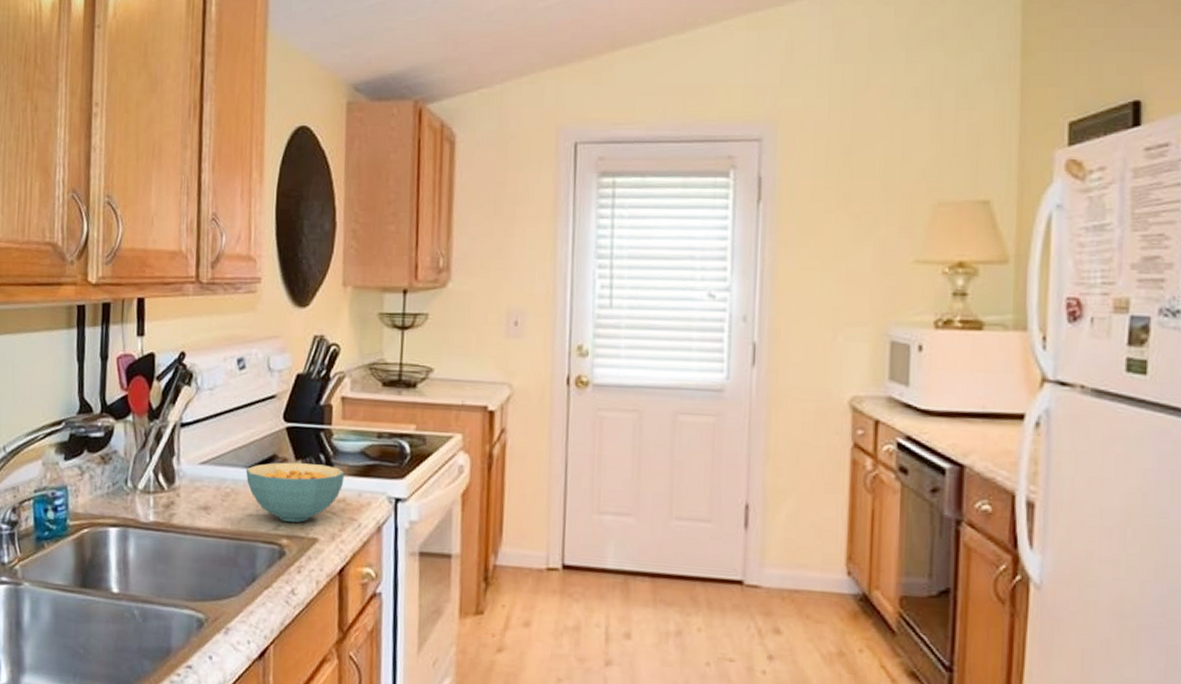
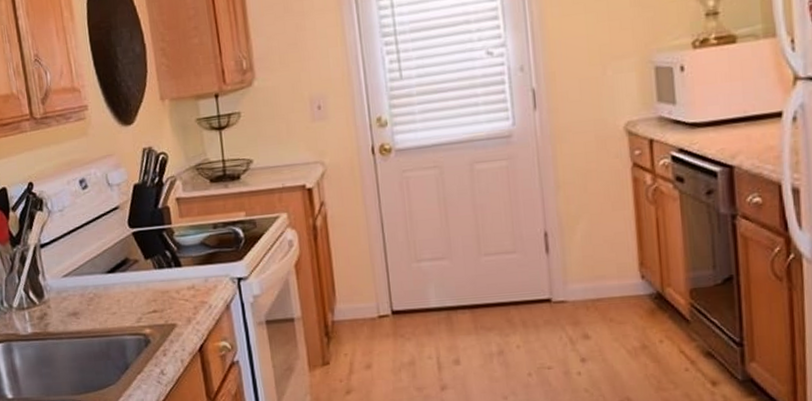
cereal bowl: present [245,462,345,523] -> none [103,259,191,314]

